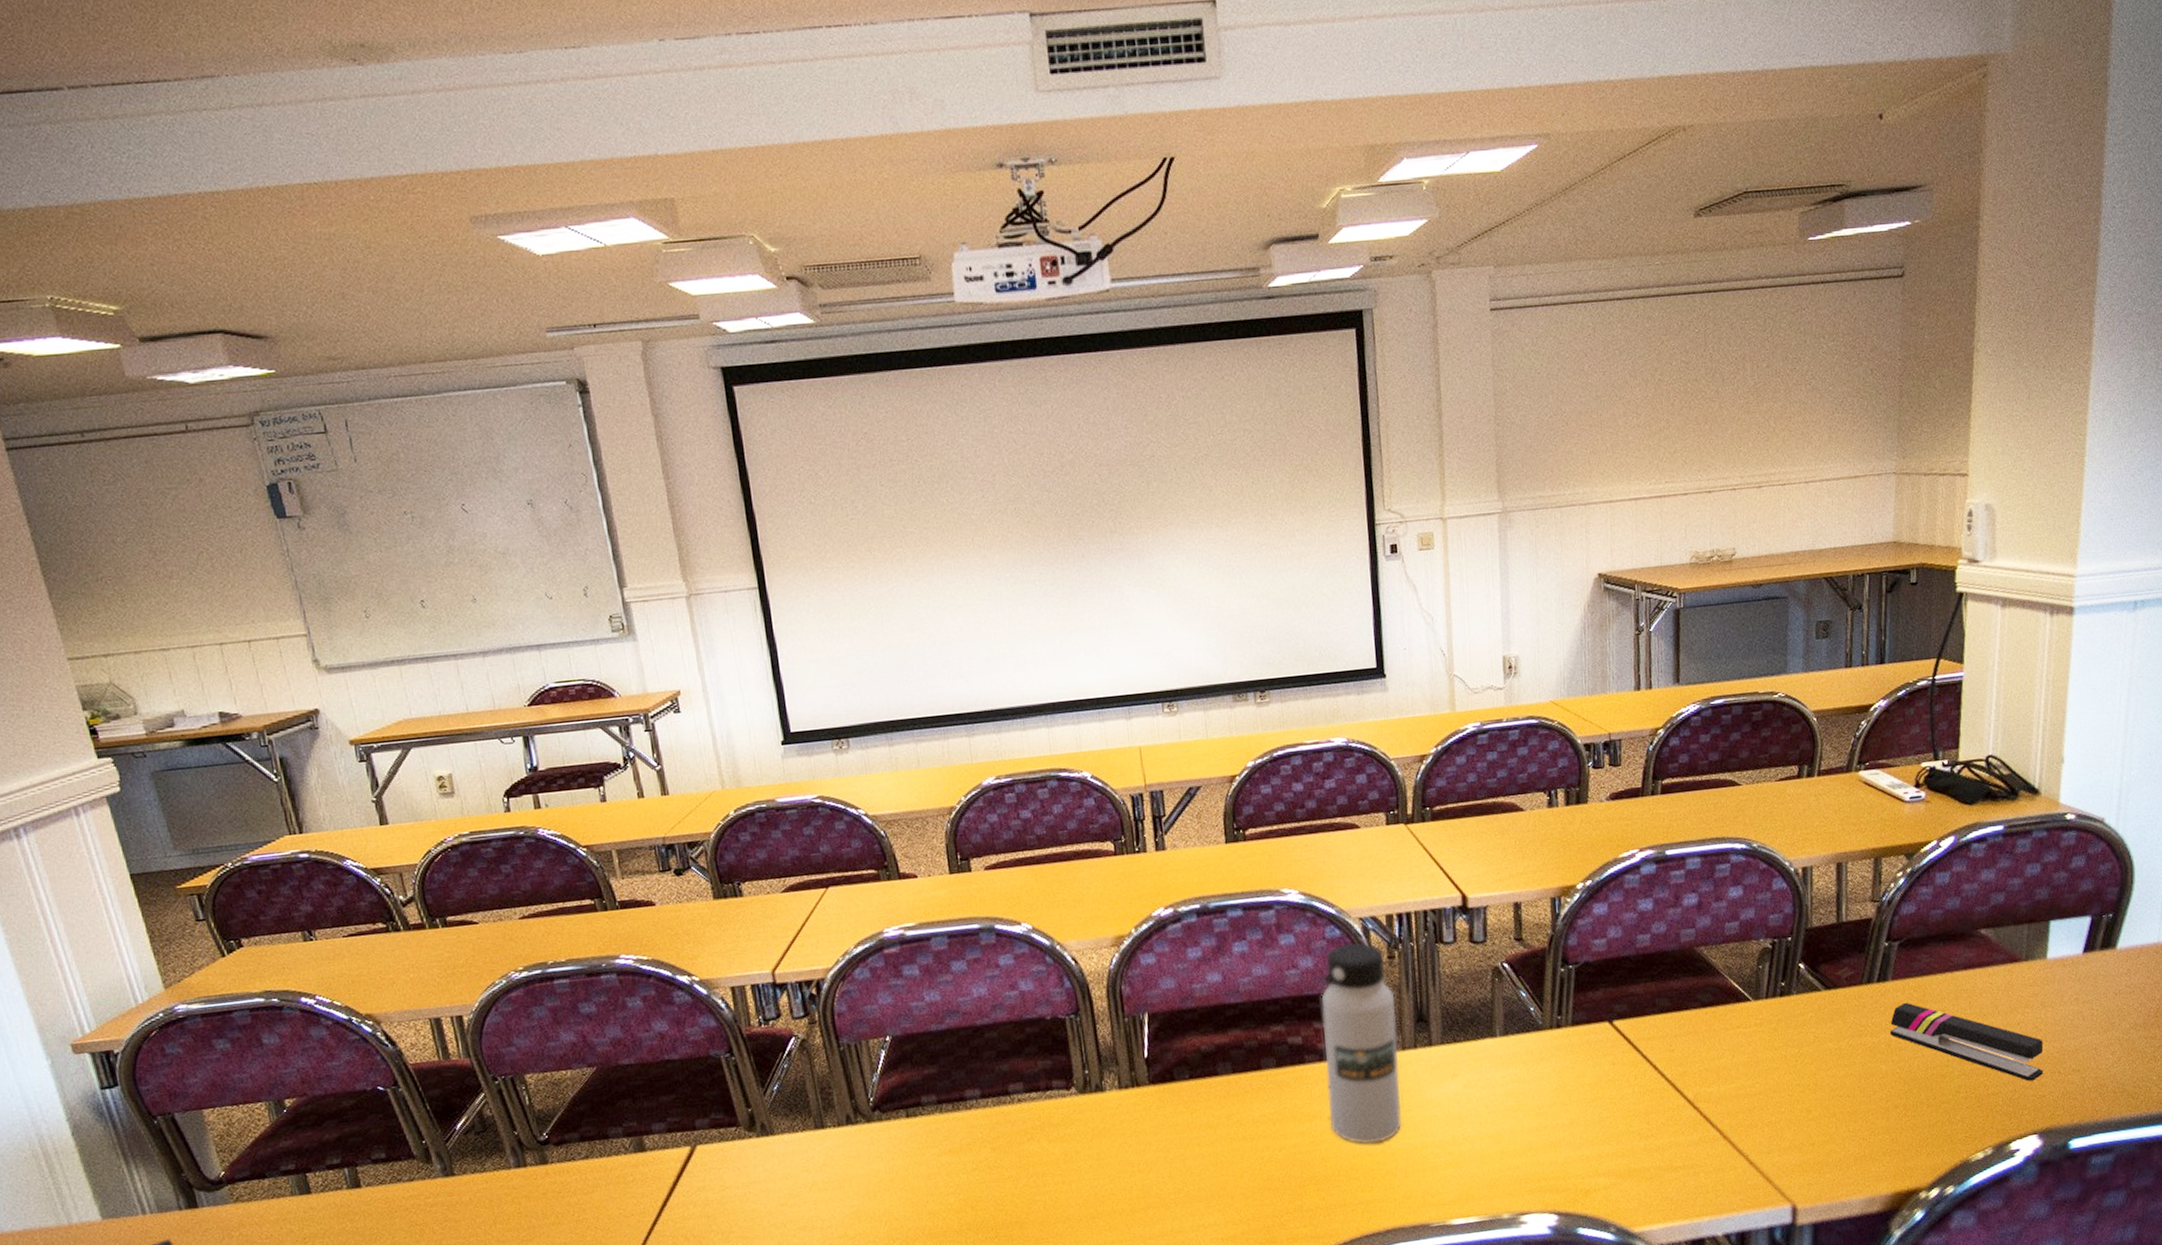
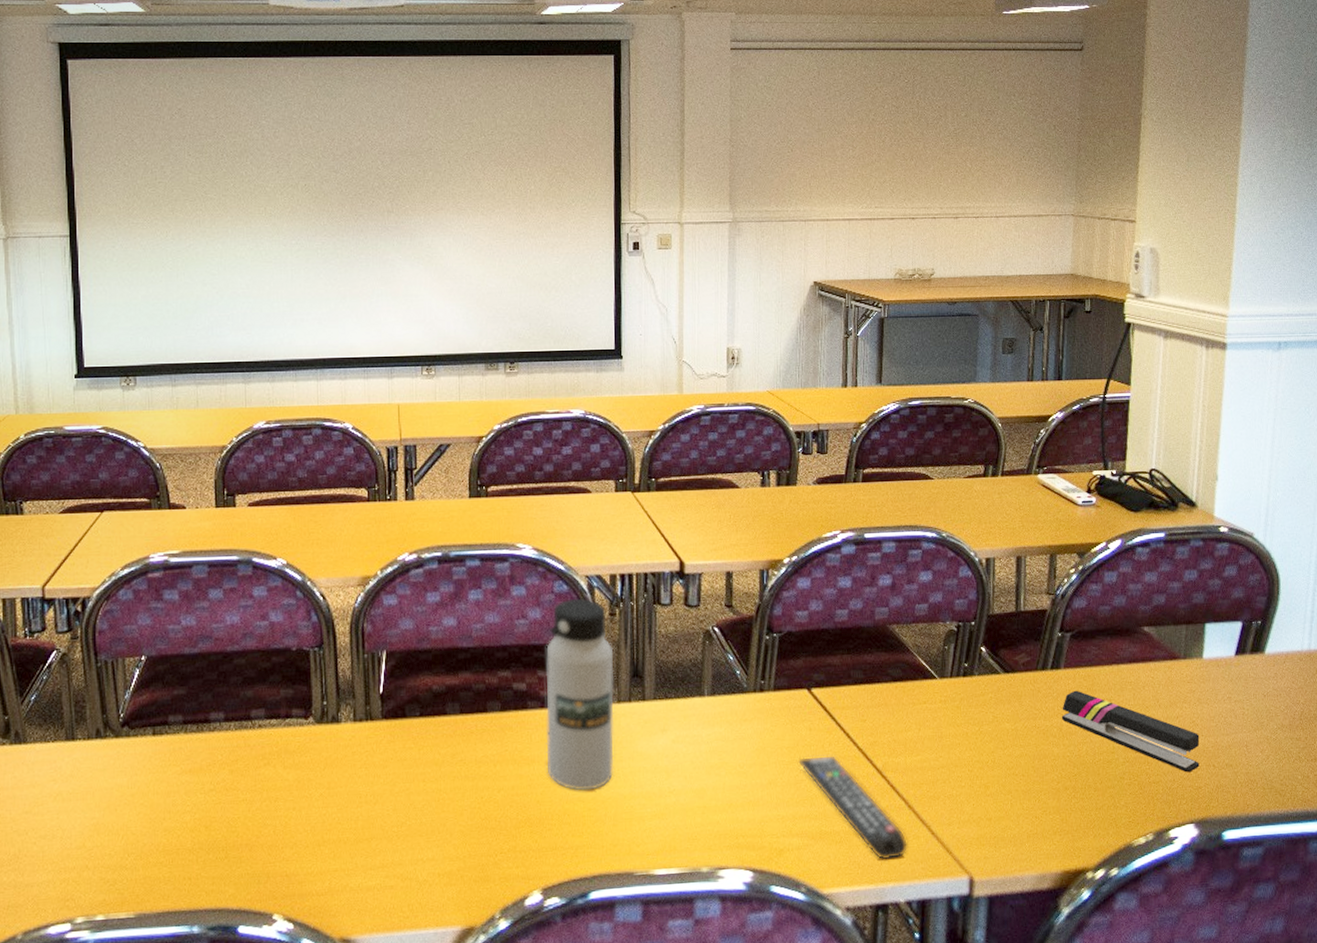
remote control: none [1602,1089,1725,1194] -> present [798,755,908,860]

